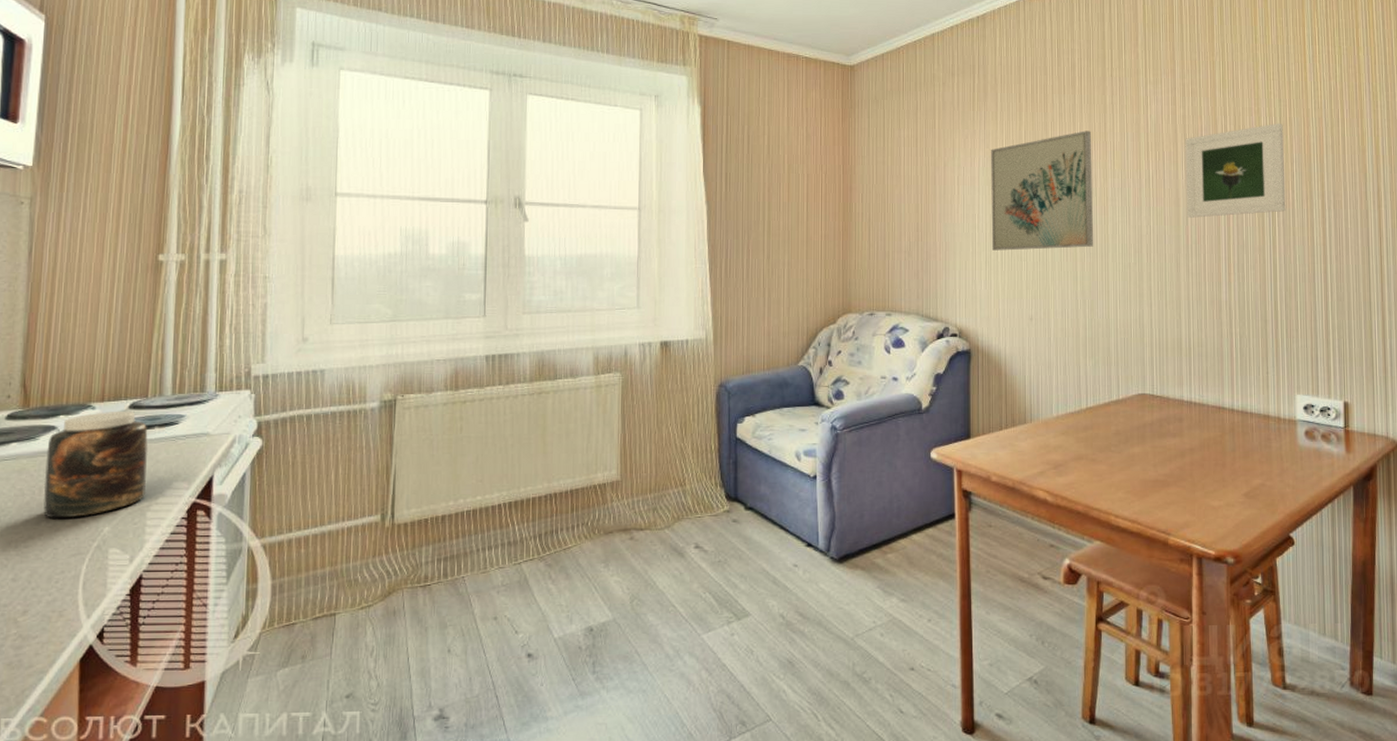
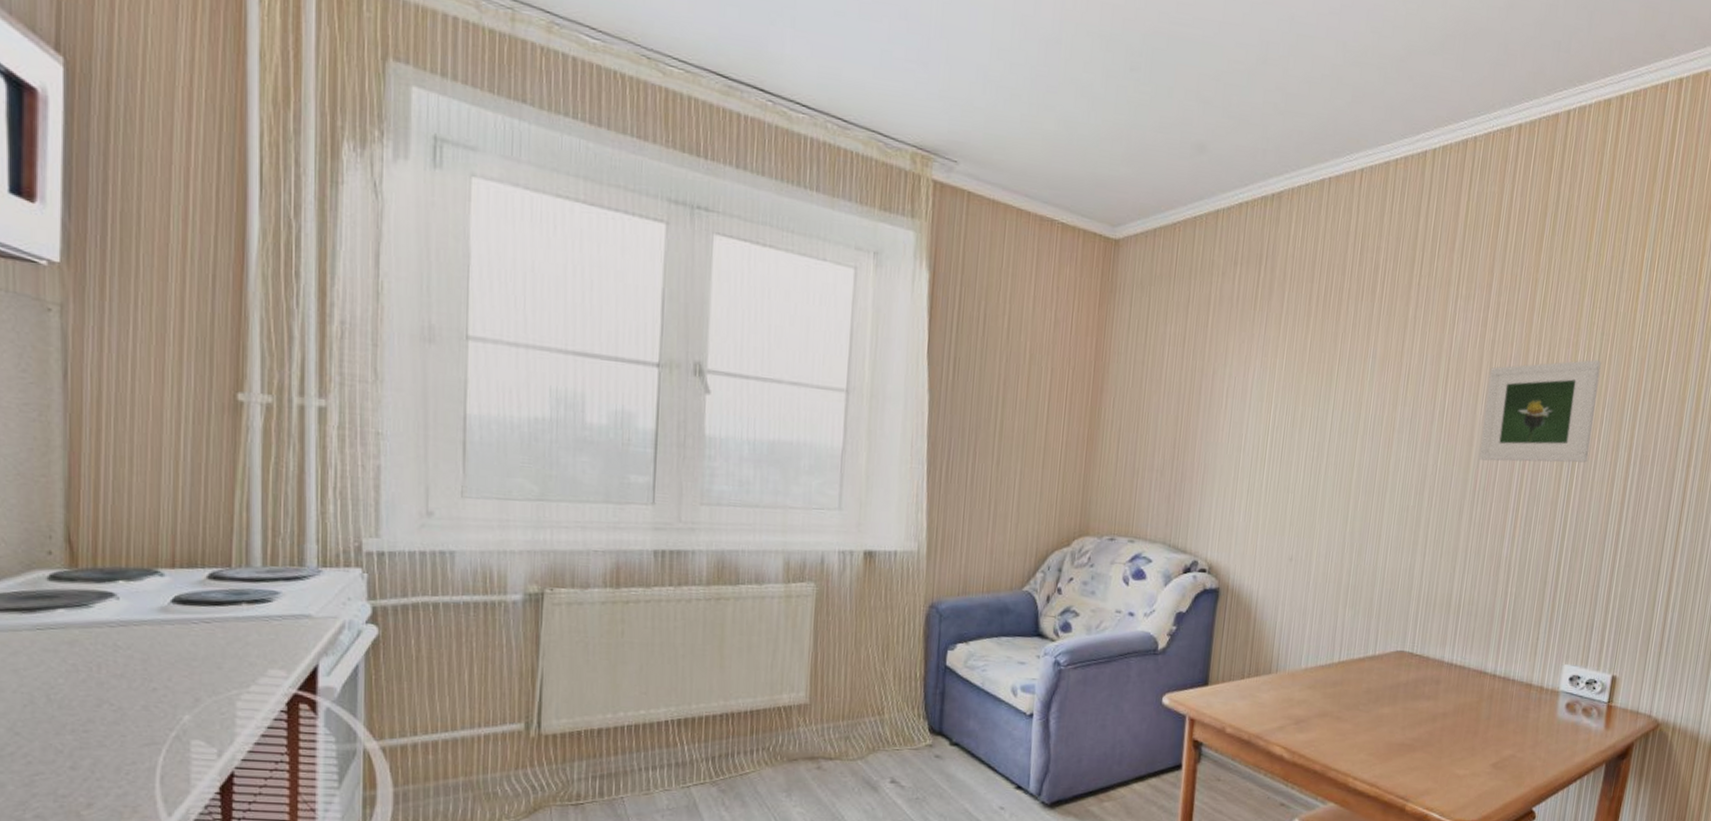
jar: present [43,410,149,519] -> none [103,579,235,703]
wall art: present [991,130,1094,251] -> none [1256,347,1387,484]

